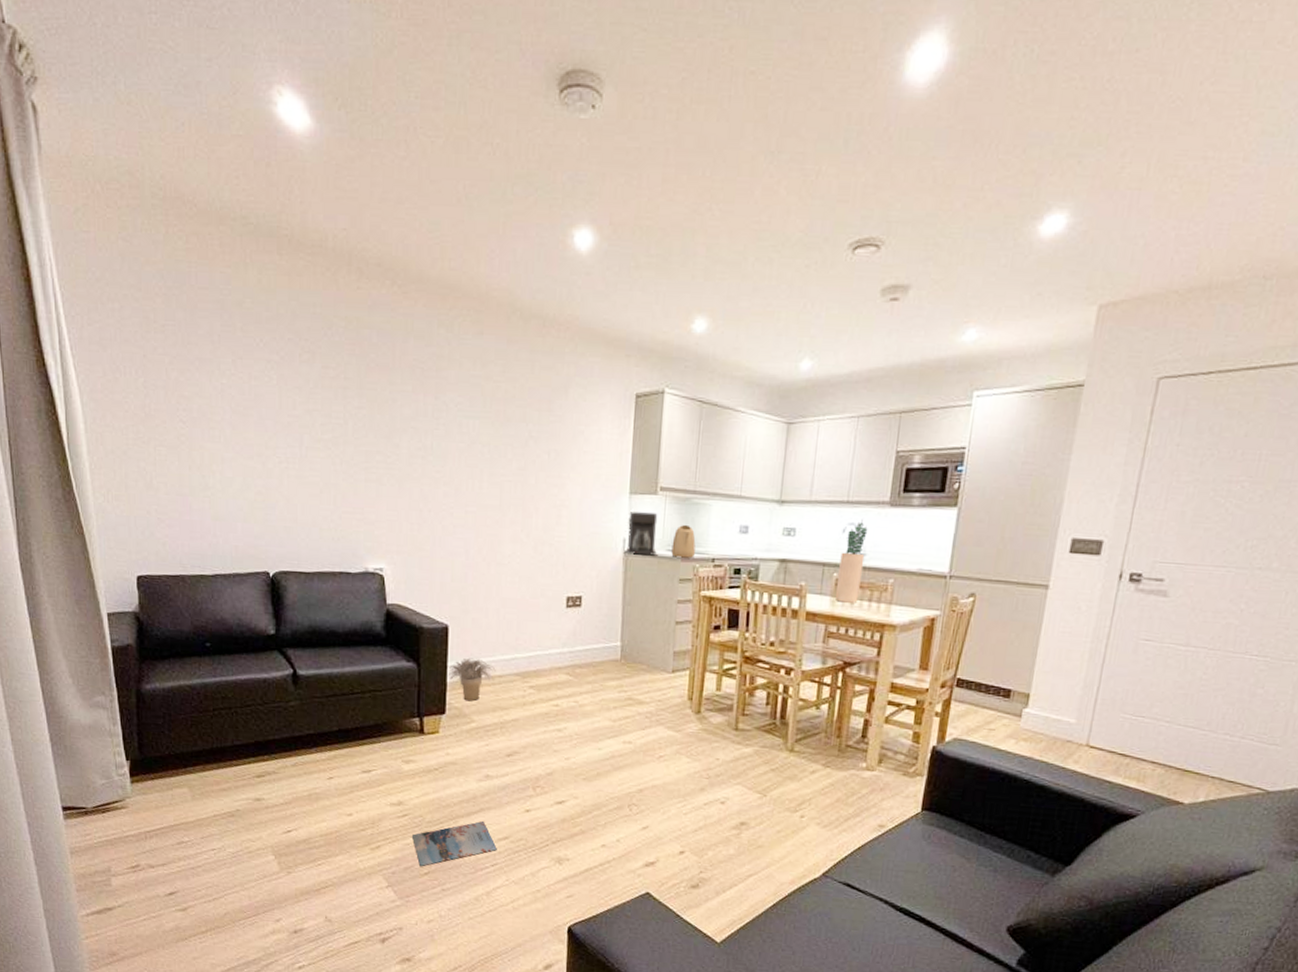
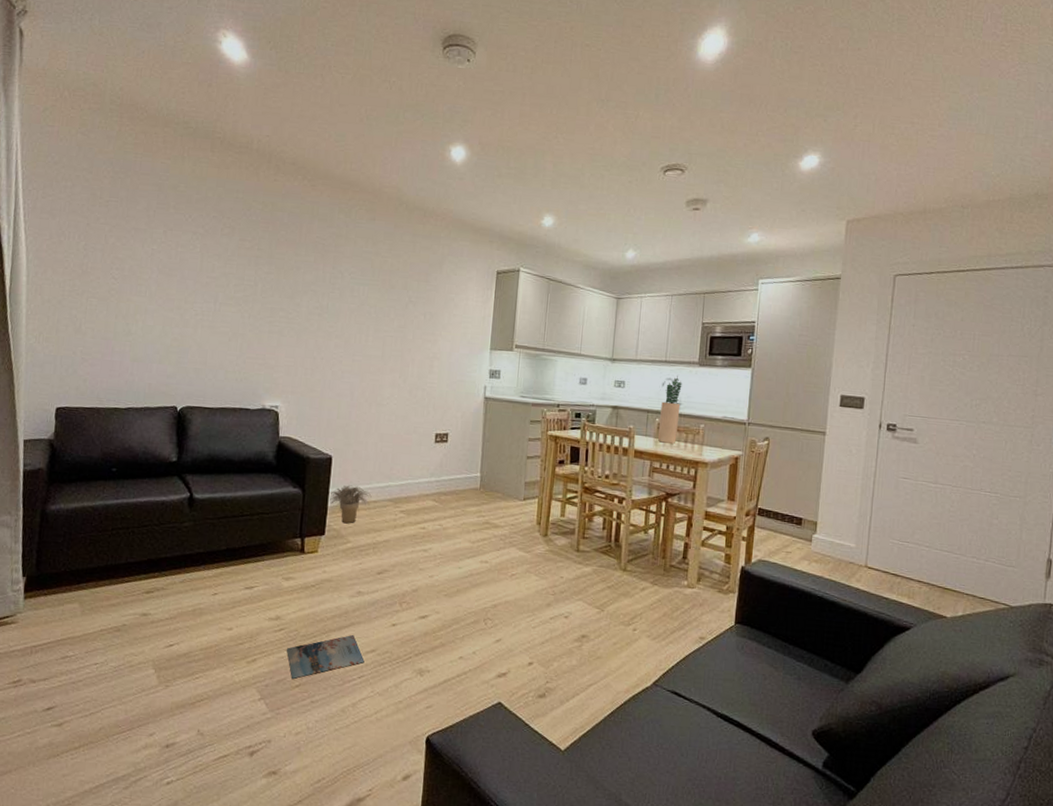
coffee maker: present [626,512,658,556] -> none [486,364,513,401]
kettle: present [671,525,696,558] -> none [524,376,544,404]

